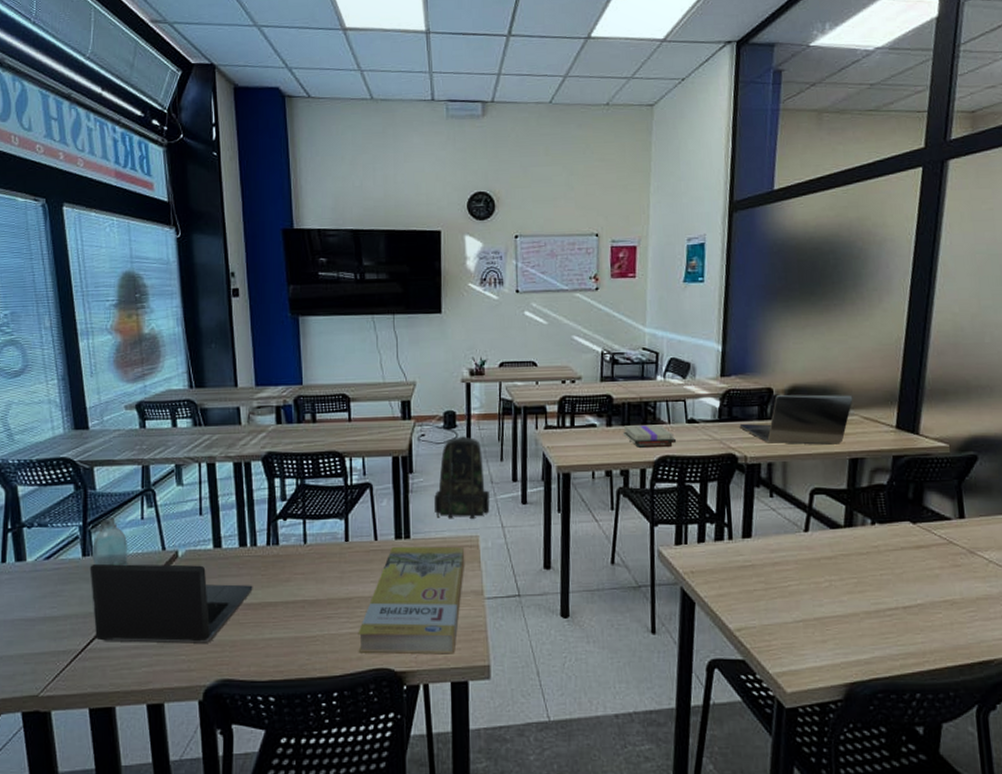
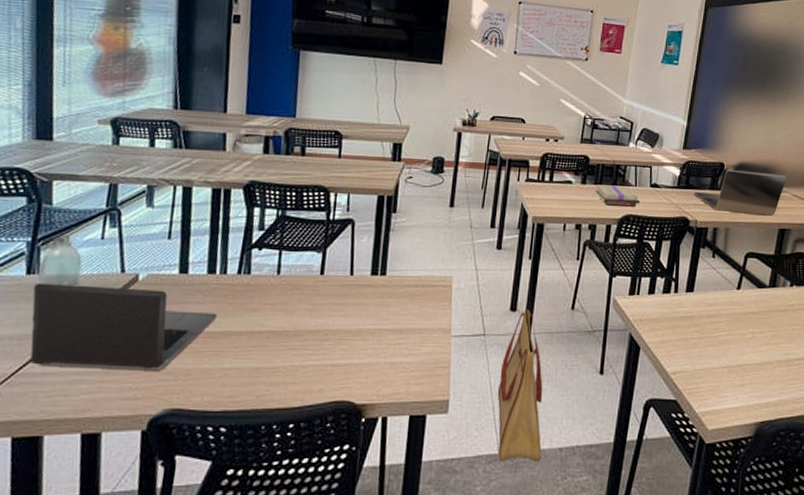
book: present [358,546,465,655] -> none [320,282,438,389]
backpack: present [434,436,490,519] -> none [413,181,468,260]
shopping bag: none [540,566,596,729] -> present [497,309,543,461]

